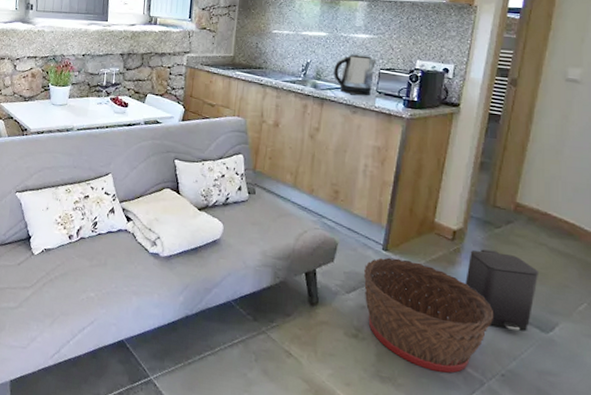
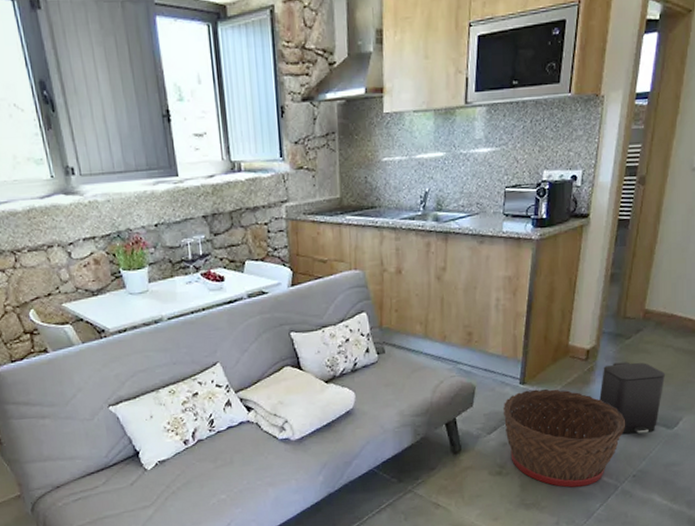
kettle: present [334,54,377,97] -> none [455,172,501,223]

